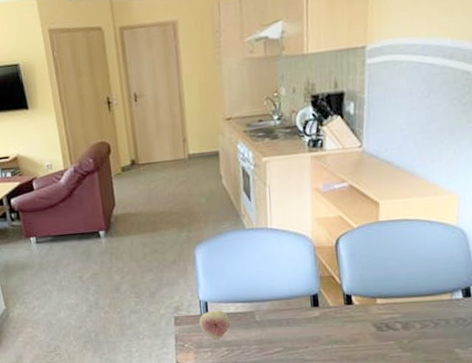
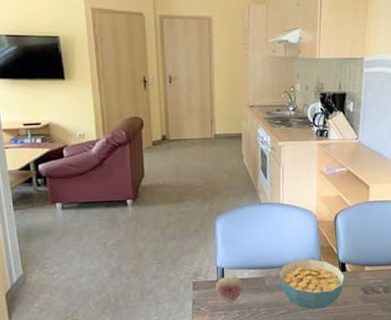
cereal bowl: none [271,291,351,348] -> present [279,259,345,310]

